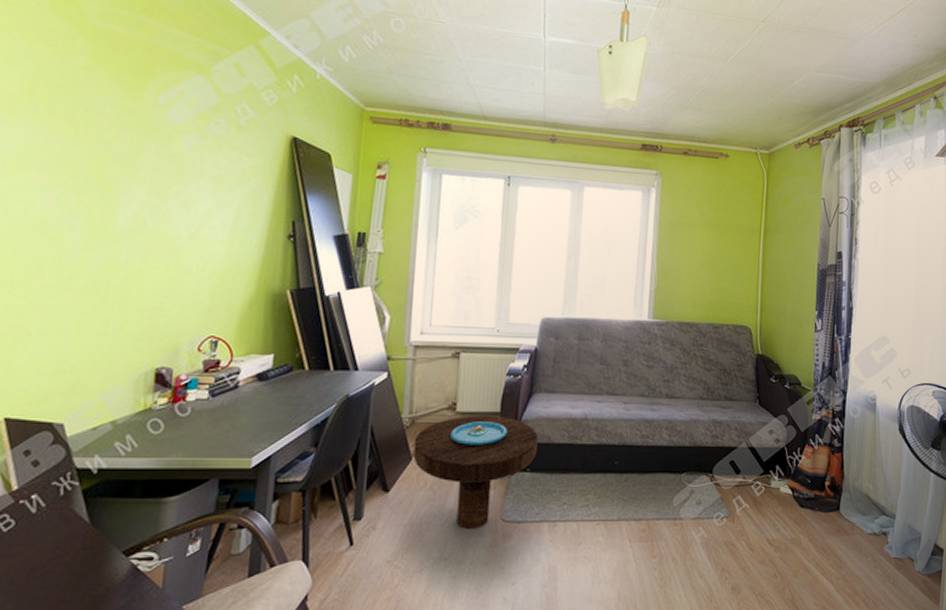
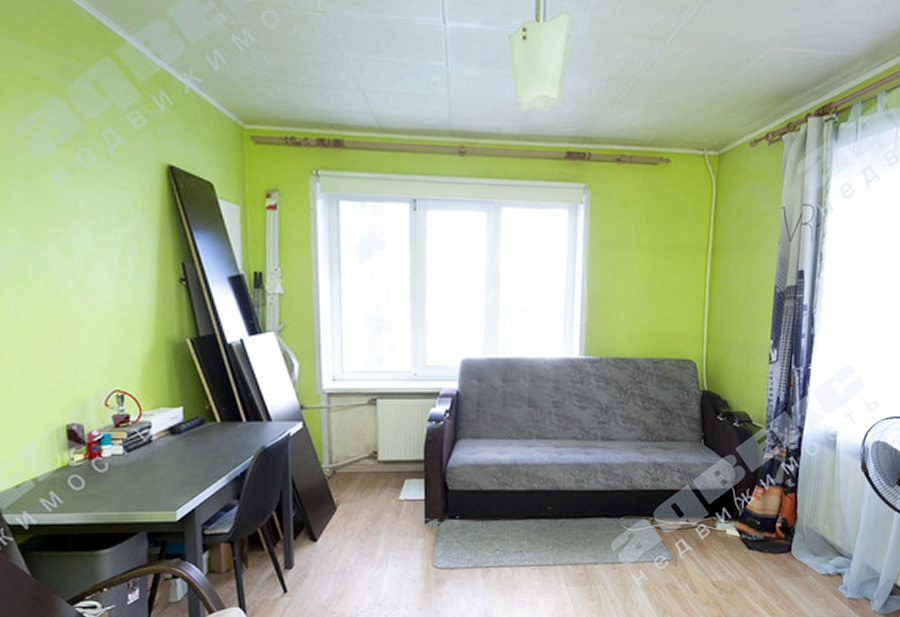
side table: present [413,415,538,529] -> none [337,464,465,576]

